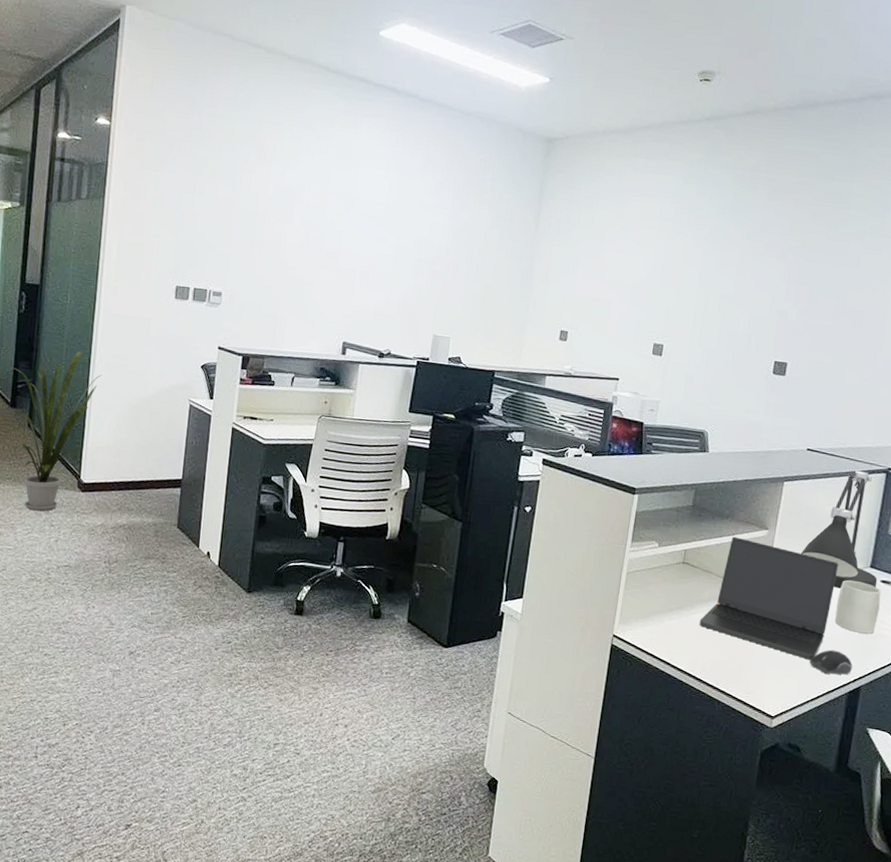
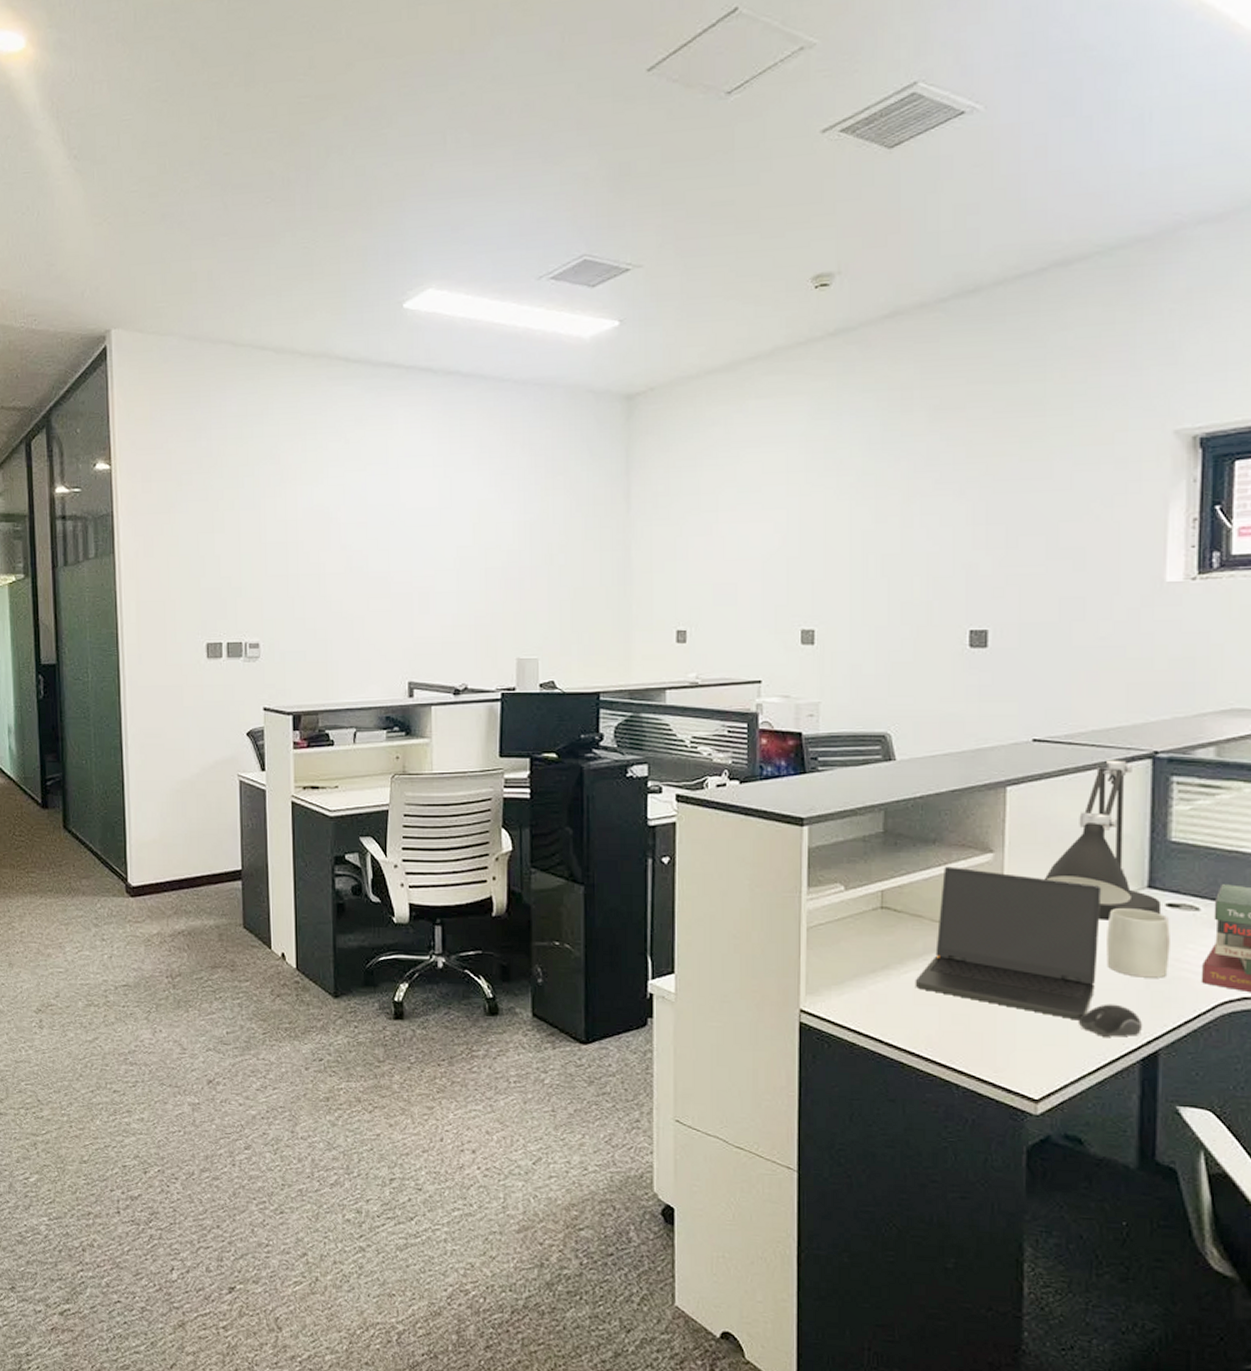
house plant: present [10,350,102,511] -> none [36,732,137,925]

